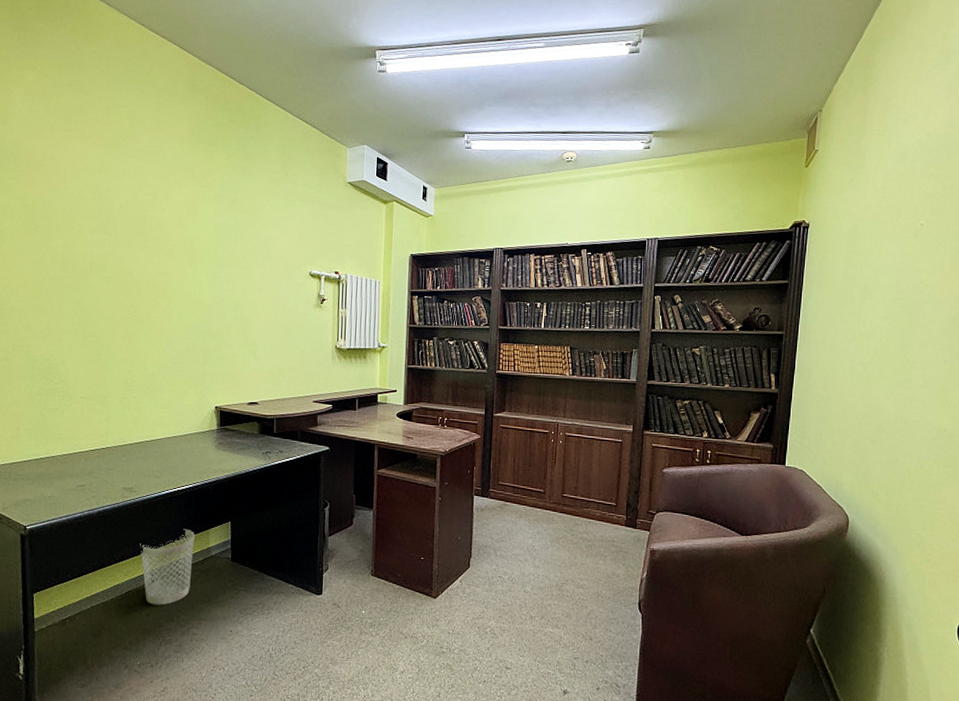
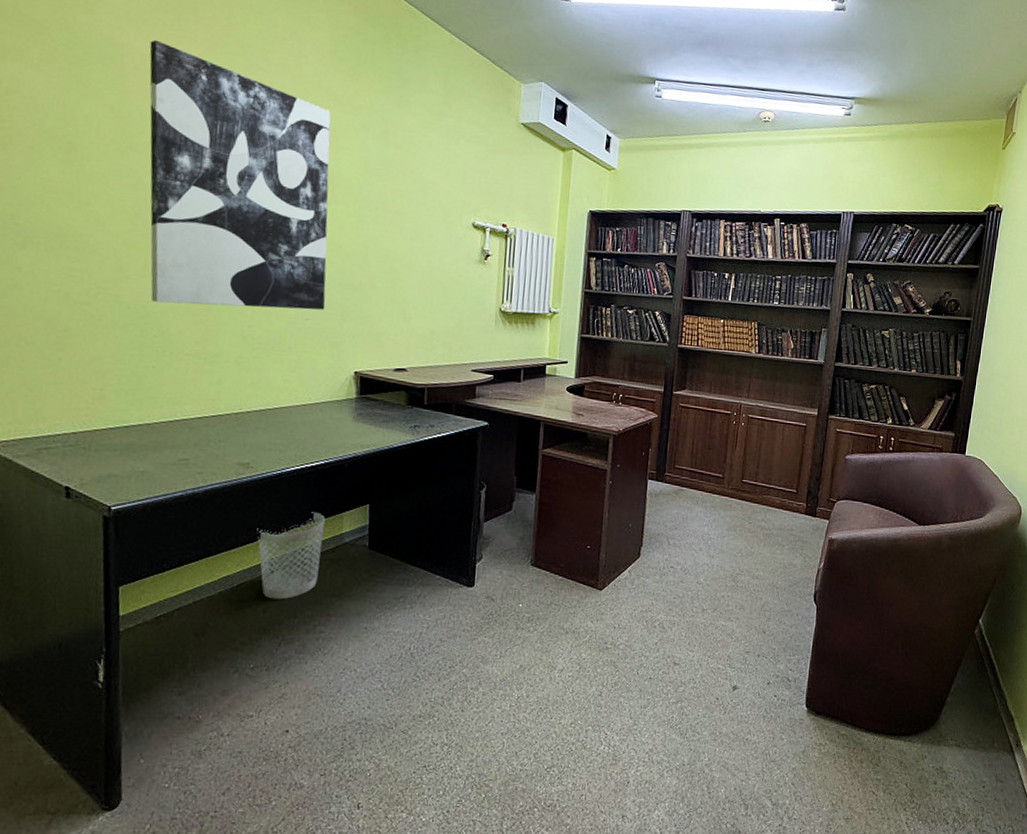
wall art: none [48,140,190,356] -> present [149,39,331,310]

